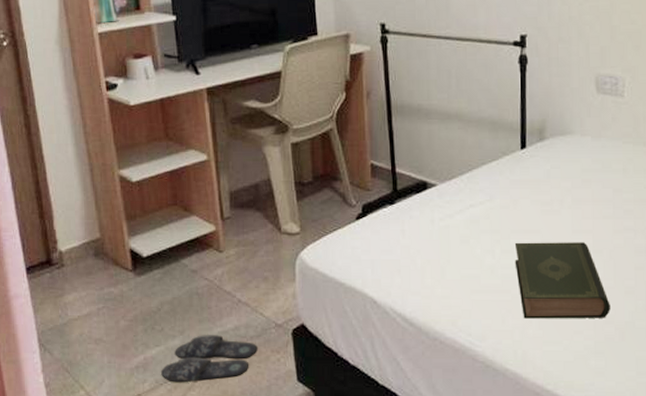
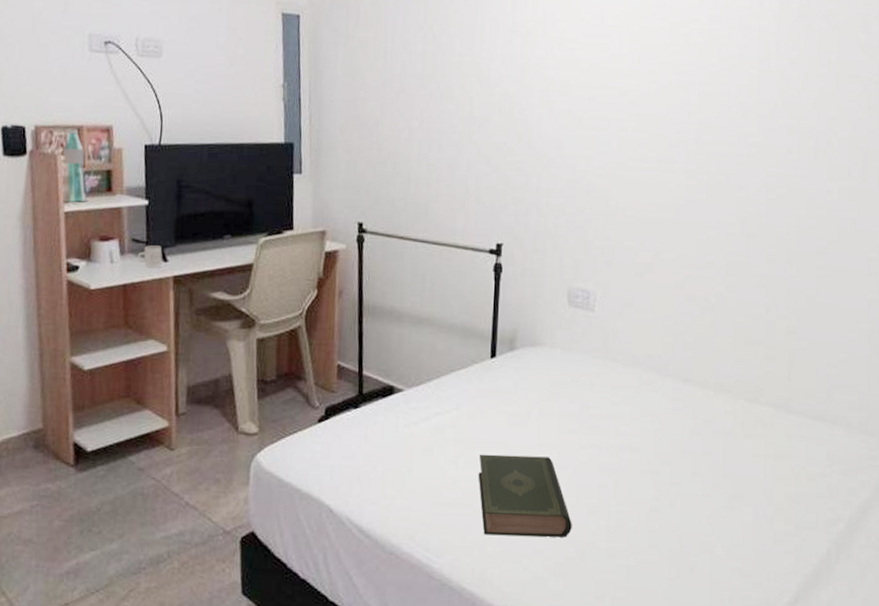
slippers: present [161,335,258,383] -> none [94,539,202,592]
mug: none [170,59,194,82] -> present [137,245,163,268]

